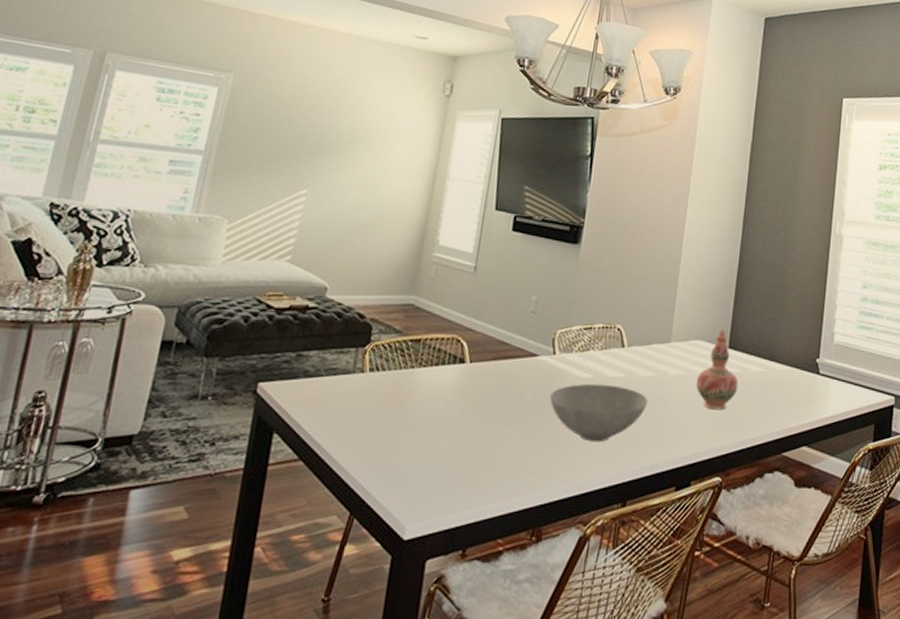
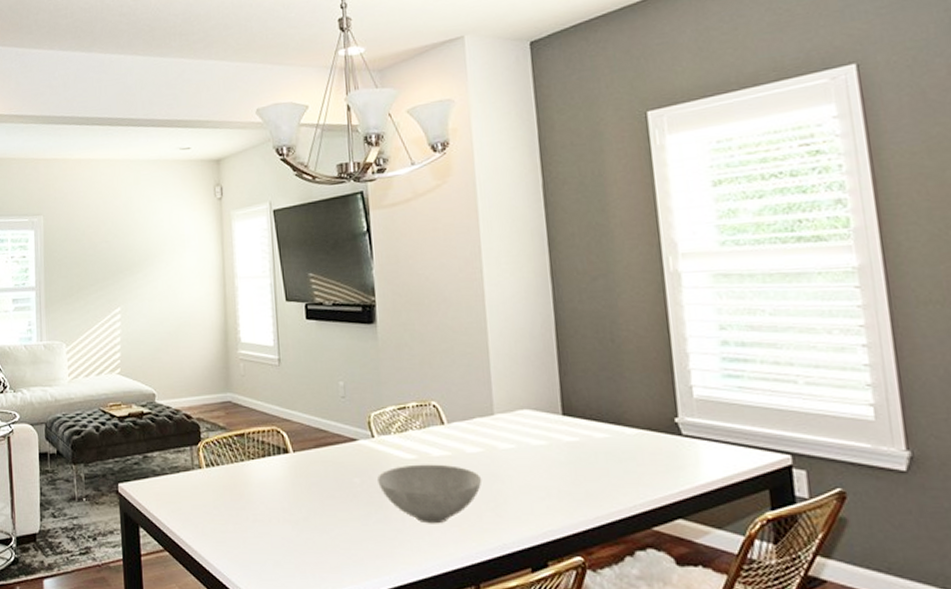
decorative vase: present [696,328,739,410] -> none [531,393,583,484]

